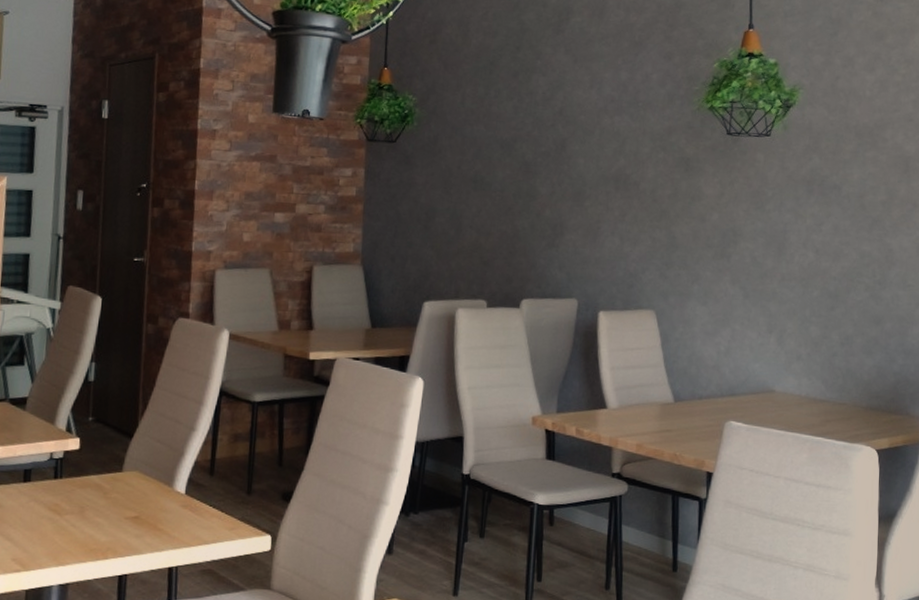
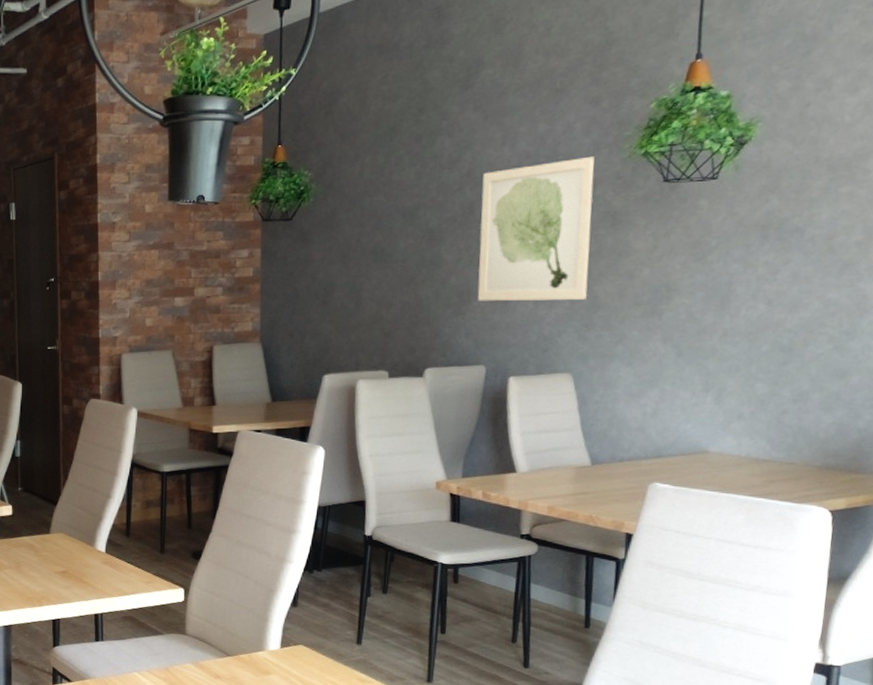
wall art: none [569,105,669,240] -> present [477,156,595,302]

